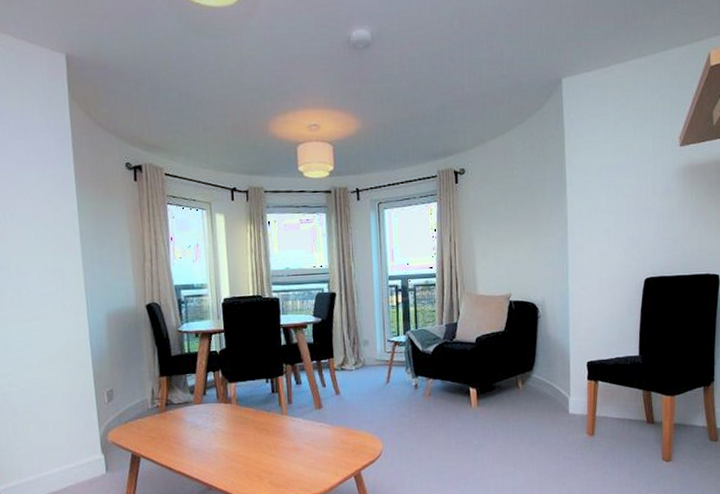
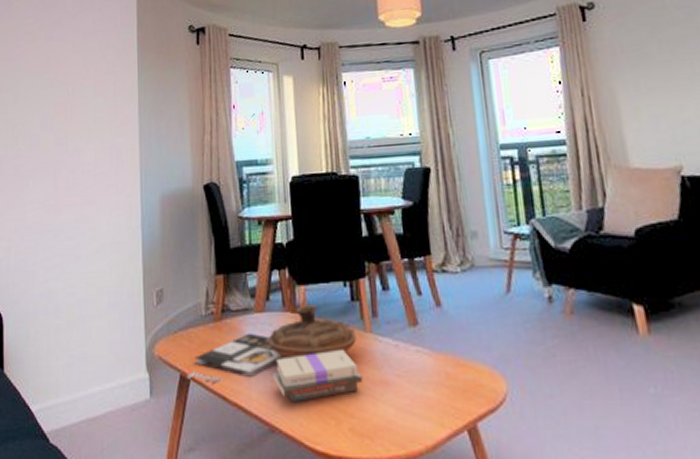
magazine: none [137,420,220,460] -> present [186,333,285,385]
decorative bowl: none [203,397,276,438] -> present [265,305,357,360]
books: none [209,427,280,468] -> present [273,349,363,403]

